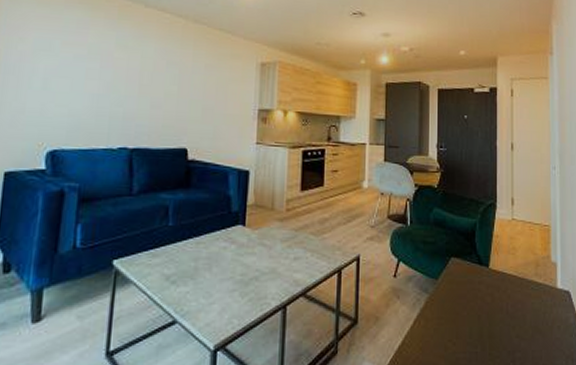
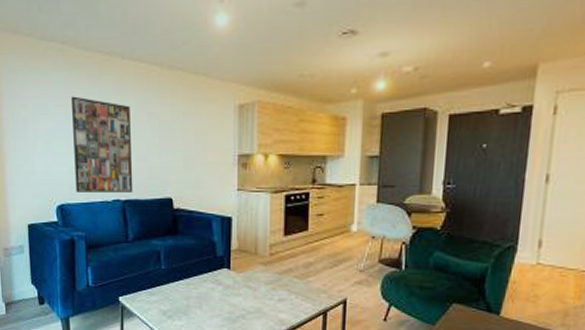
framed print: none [74,36,149,141] -> present [70,96,133,192]

